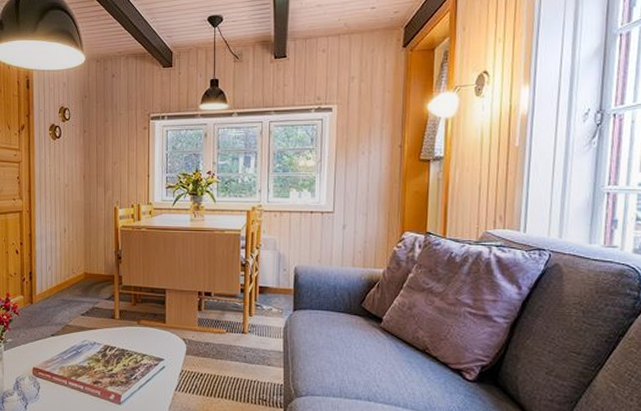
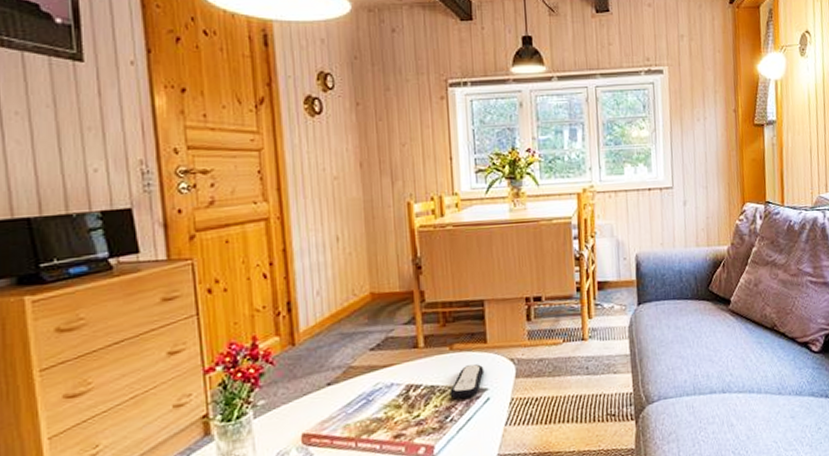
remote control: none [135,338,162,364] -> present [449,364,485,399]

